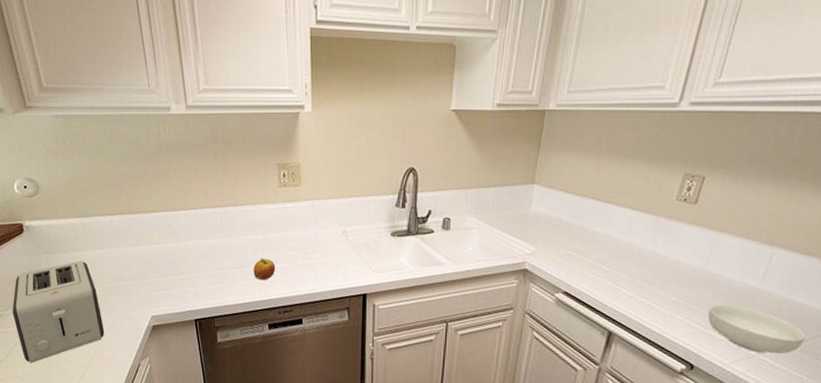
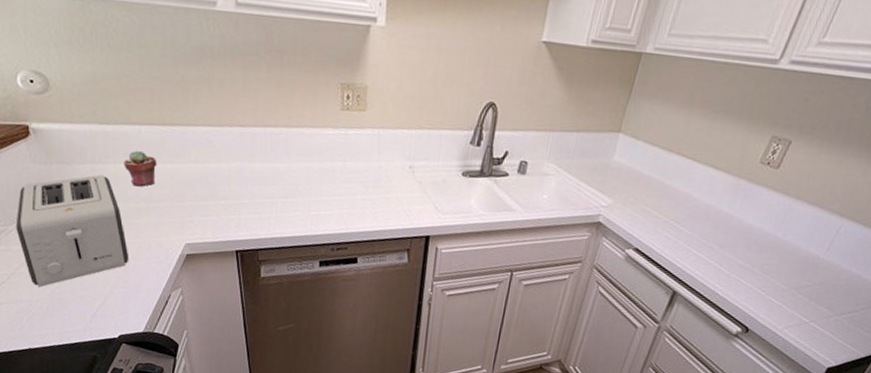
potted succulent: none [99,237,126,268] -> present [124,150,157,187]
apple: present [253,258,276,281] -> none [305,188,332,214]
cereal bowl: present [708,304,806,354] -> none [769,270,857,323]

